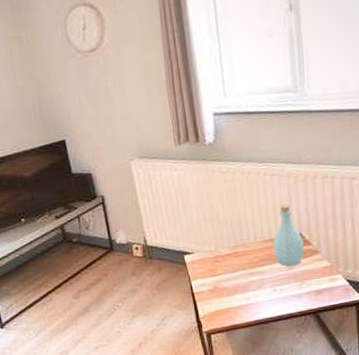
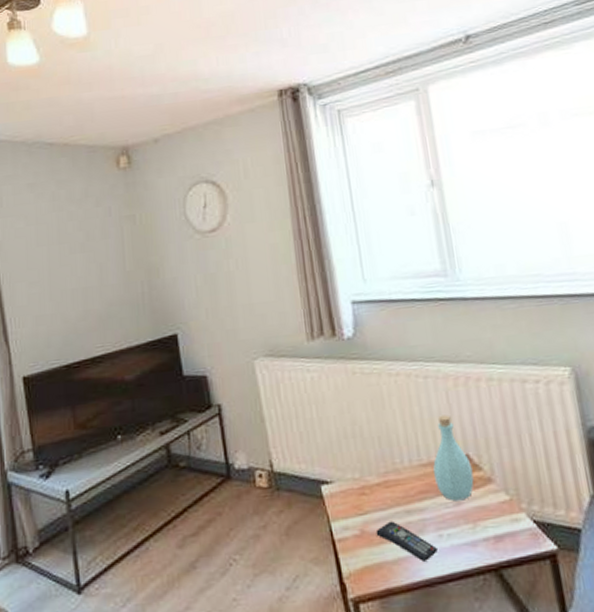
remote control: none [225,280,273,307] -> present [375,521,439,562]

